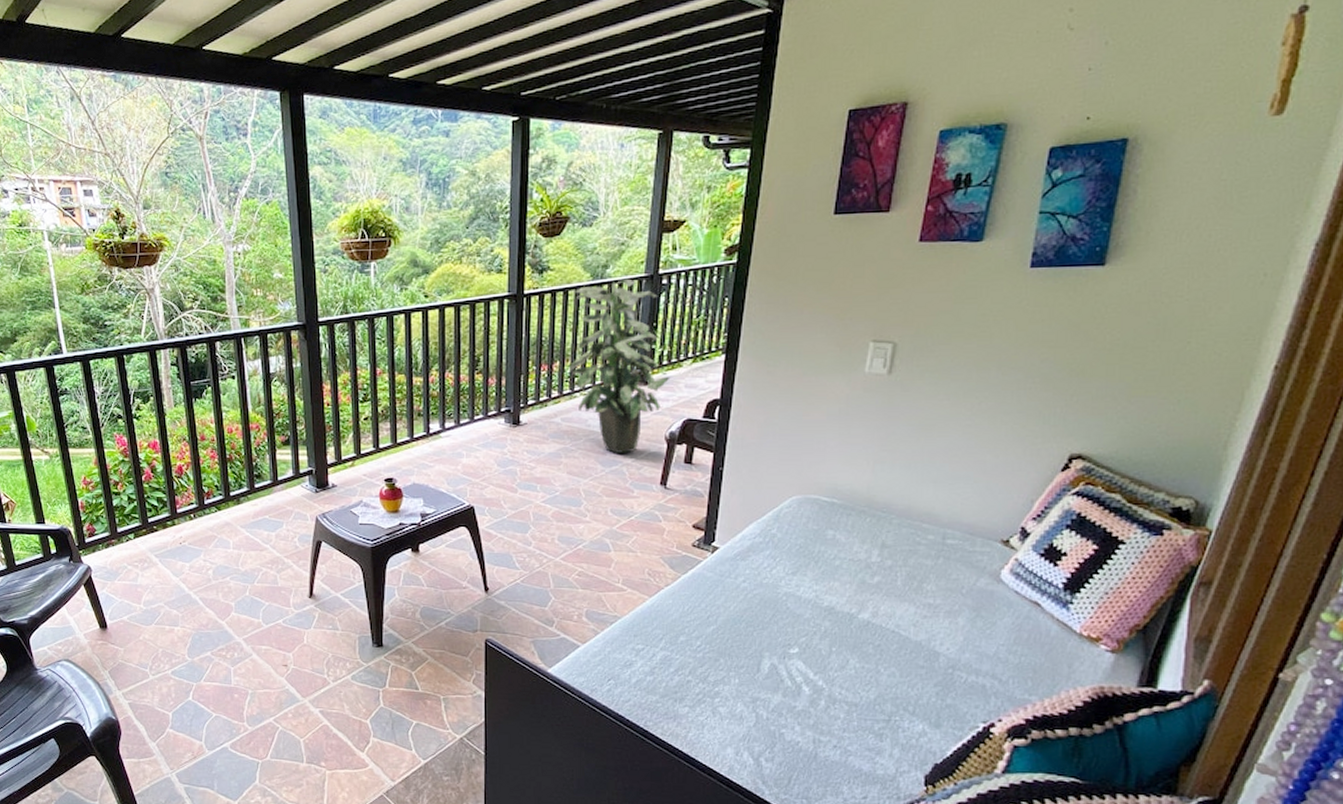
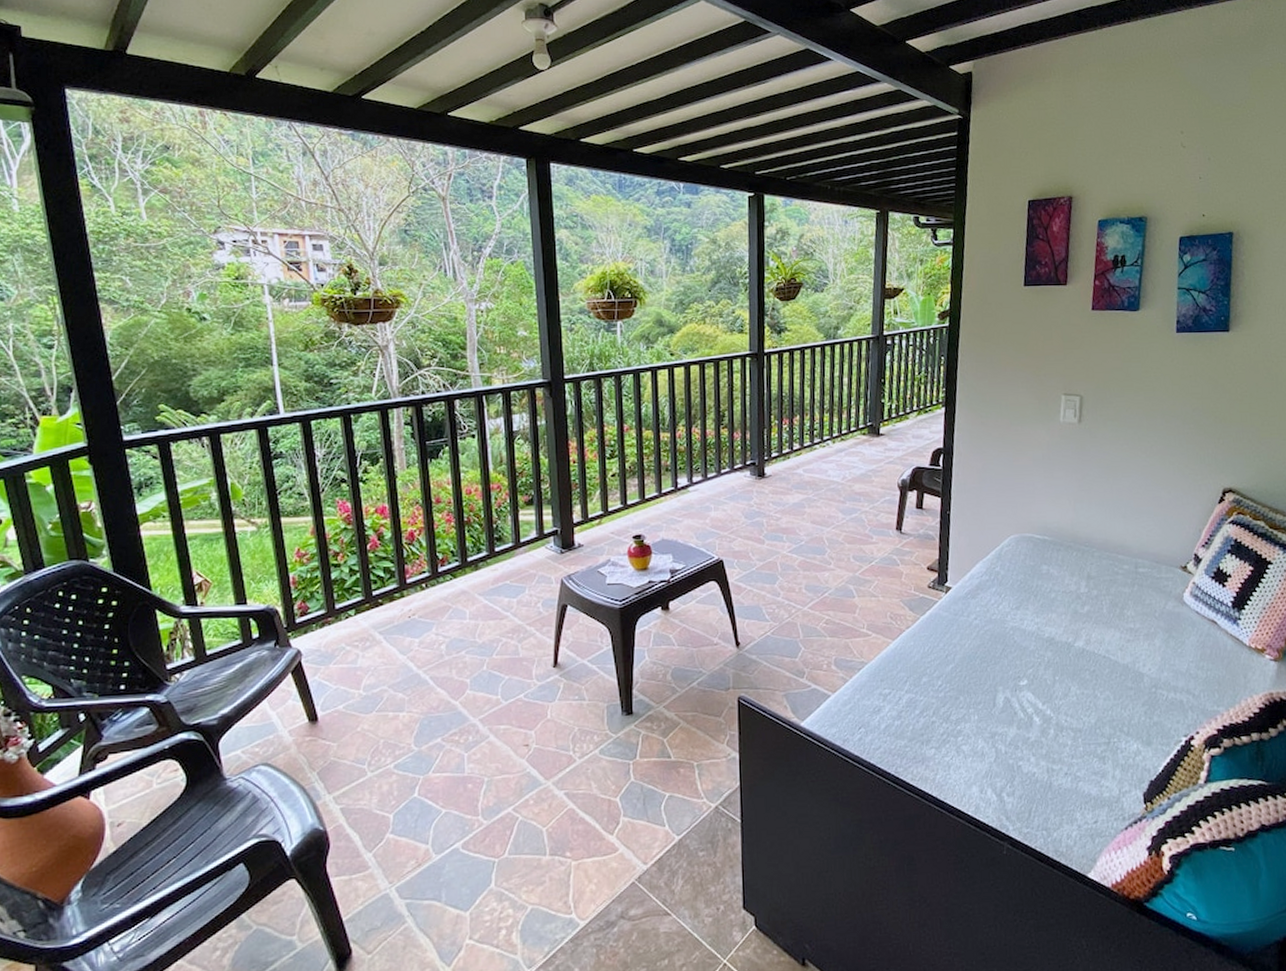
indoor plant: present [570,278,671,453] -> none [809,339,899,501]

